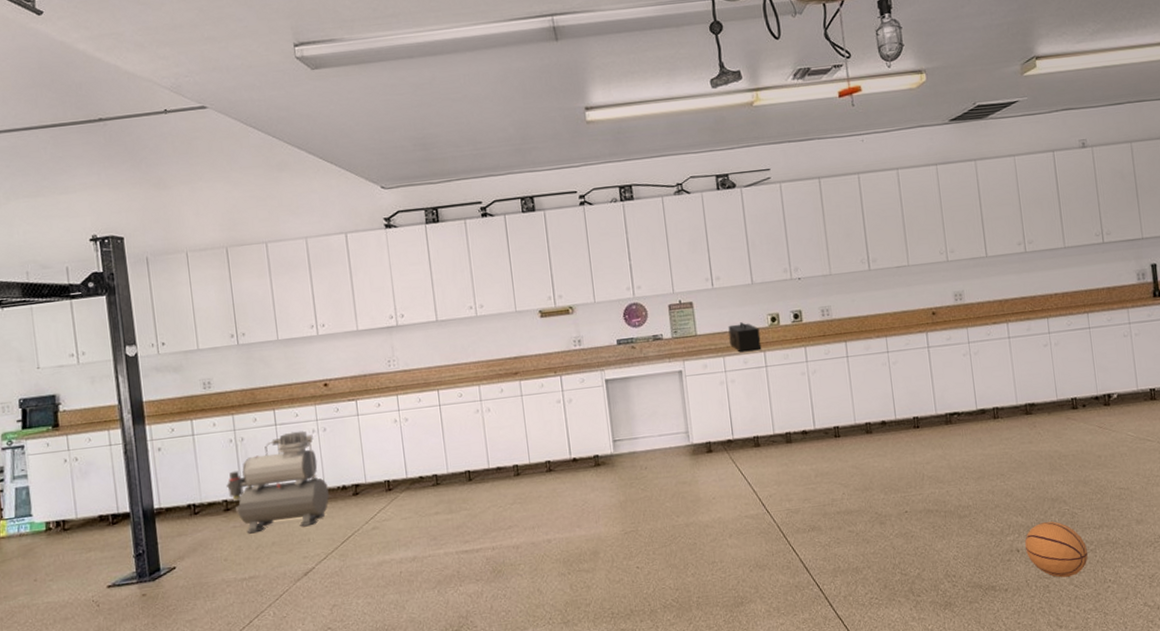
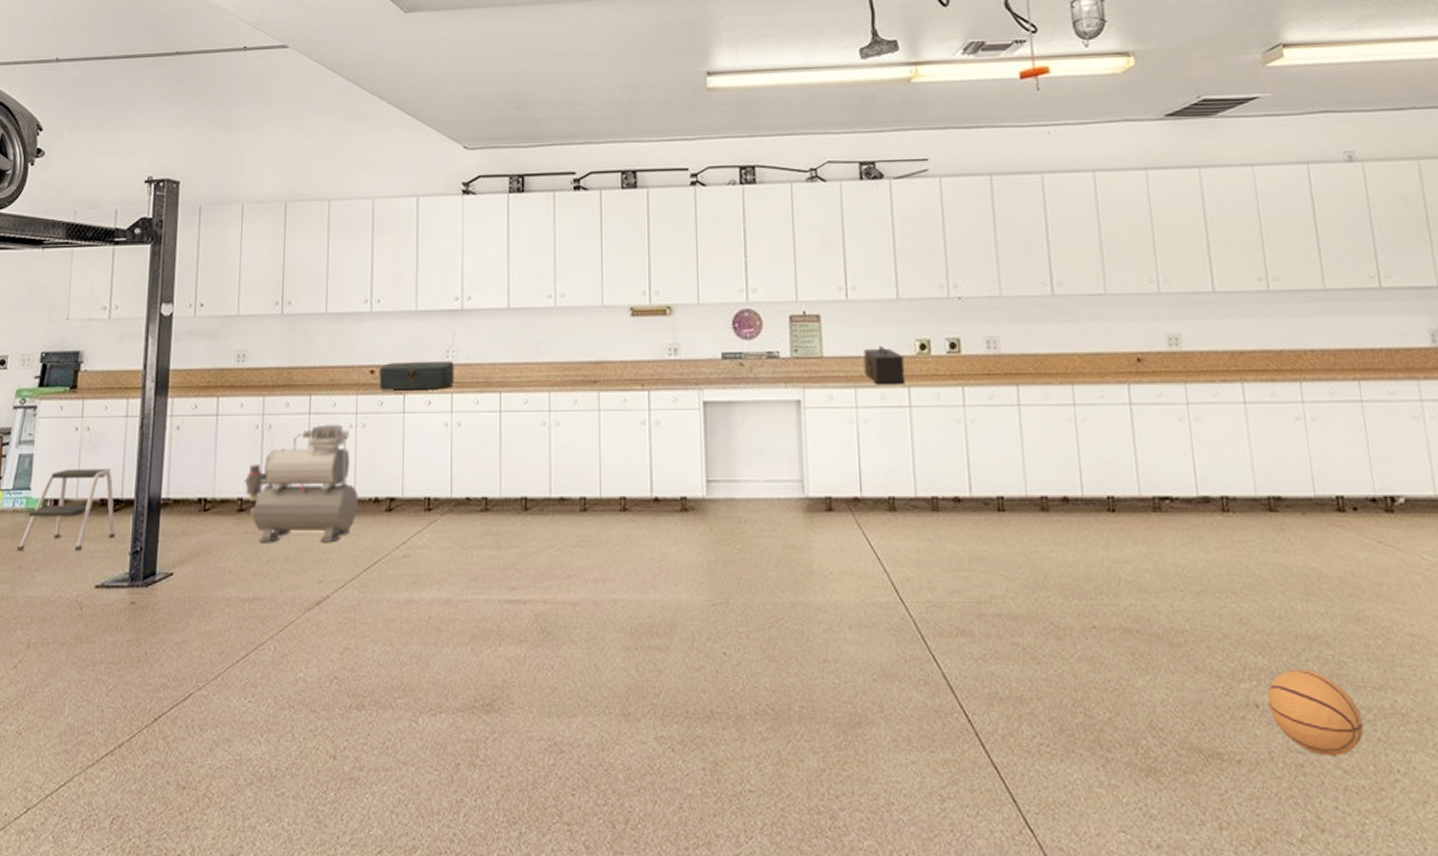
step stool: none [29,490,118,568] -> present [17,468,116,552]
toolbox: none [331,368,398,400] -> present [379,360,455,391]

